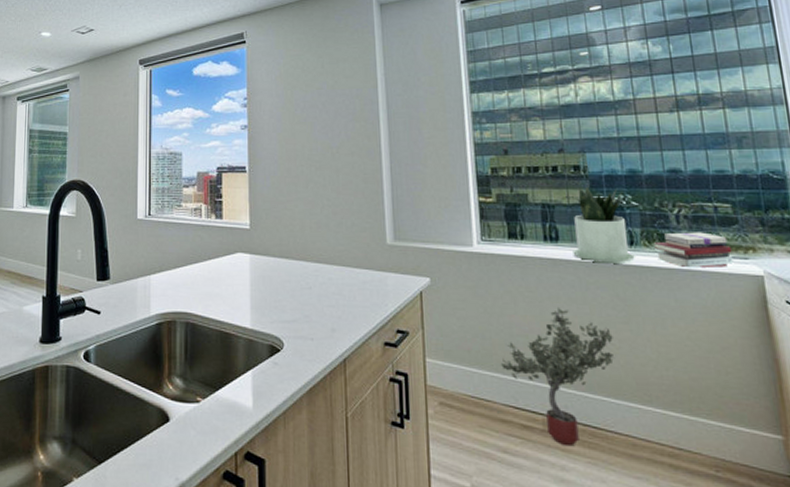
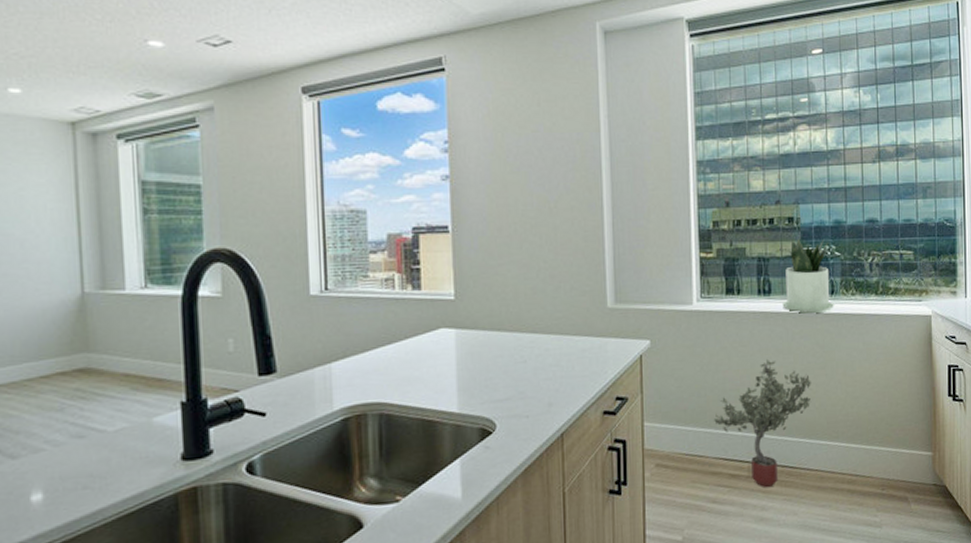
books: present [653,232,734,267] -> none [849,278,911,312]

